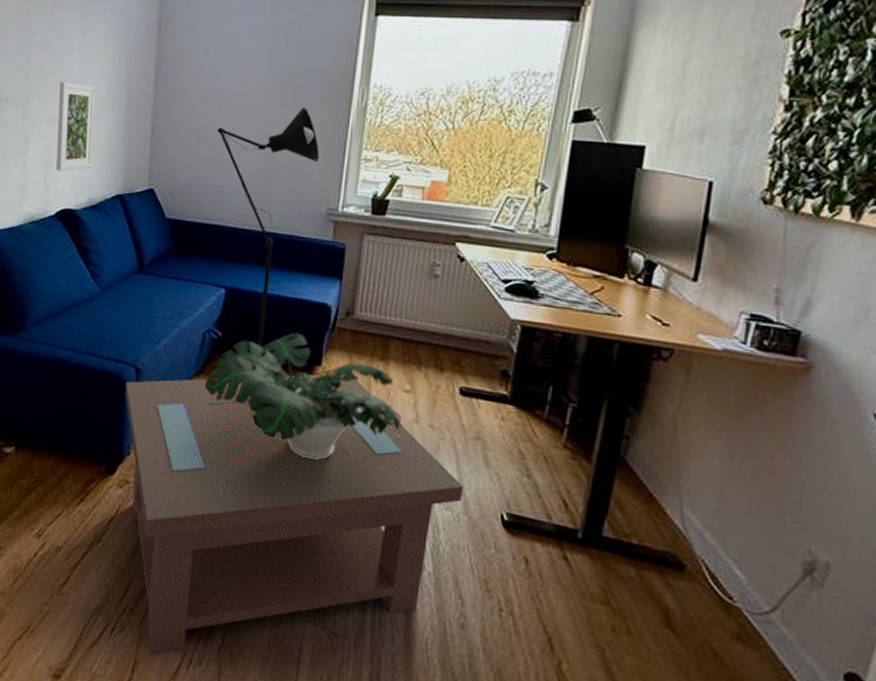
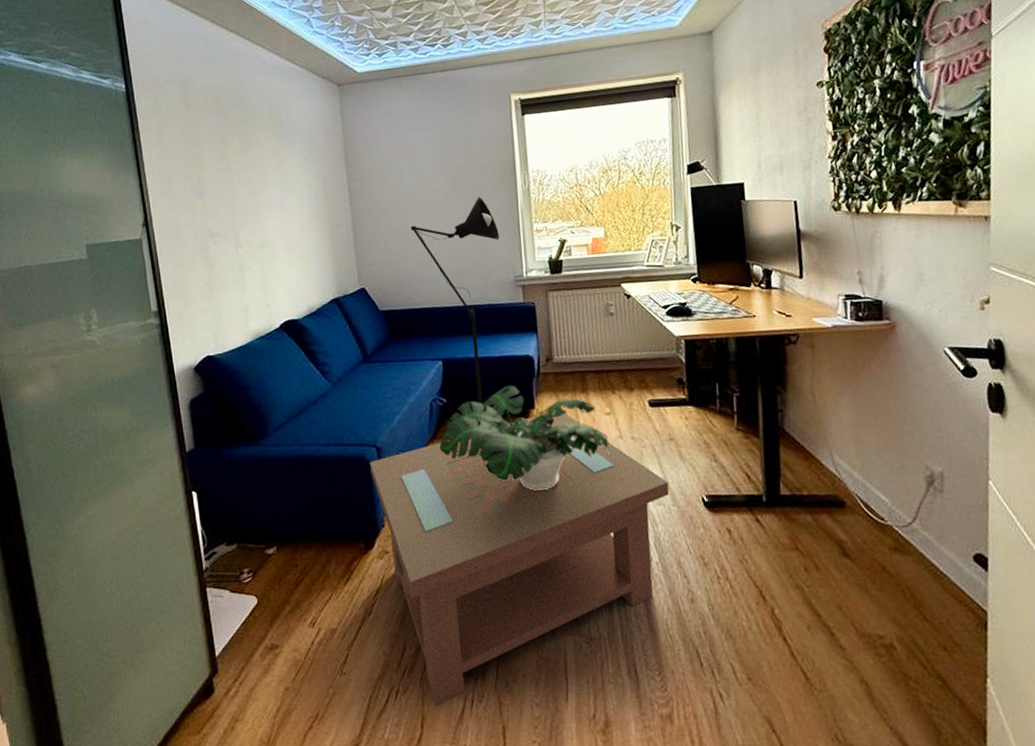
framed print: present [56,81,96,172] -> none [265,209,306,289]

